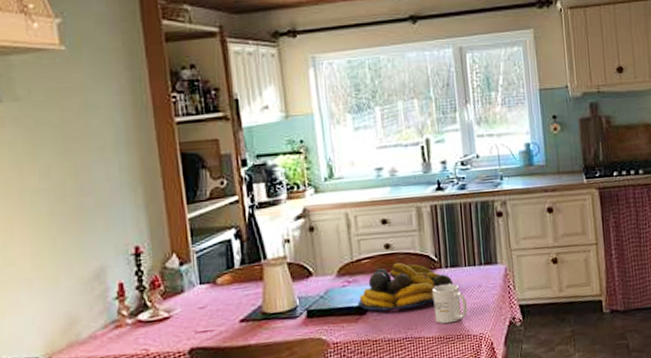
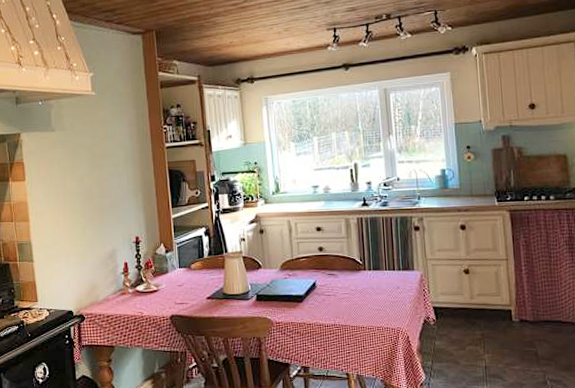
fruit bowl: present [358,262,453,311] -> none [296,262,375,301]
mug: present [432,284,468,324] -> none [357,284,388,317]

